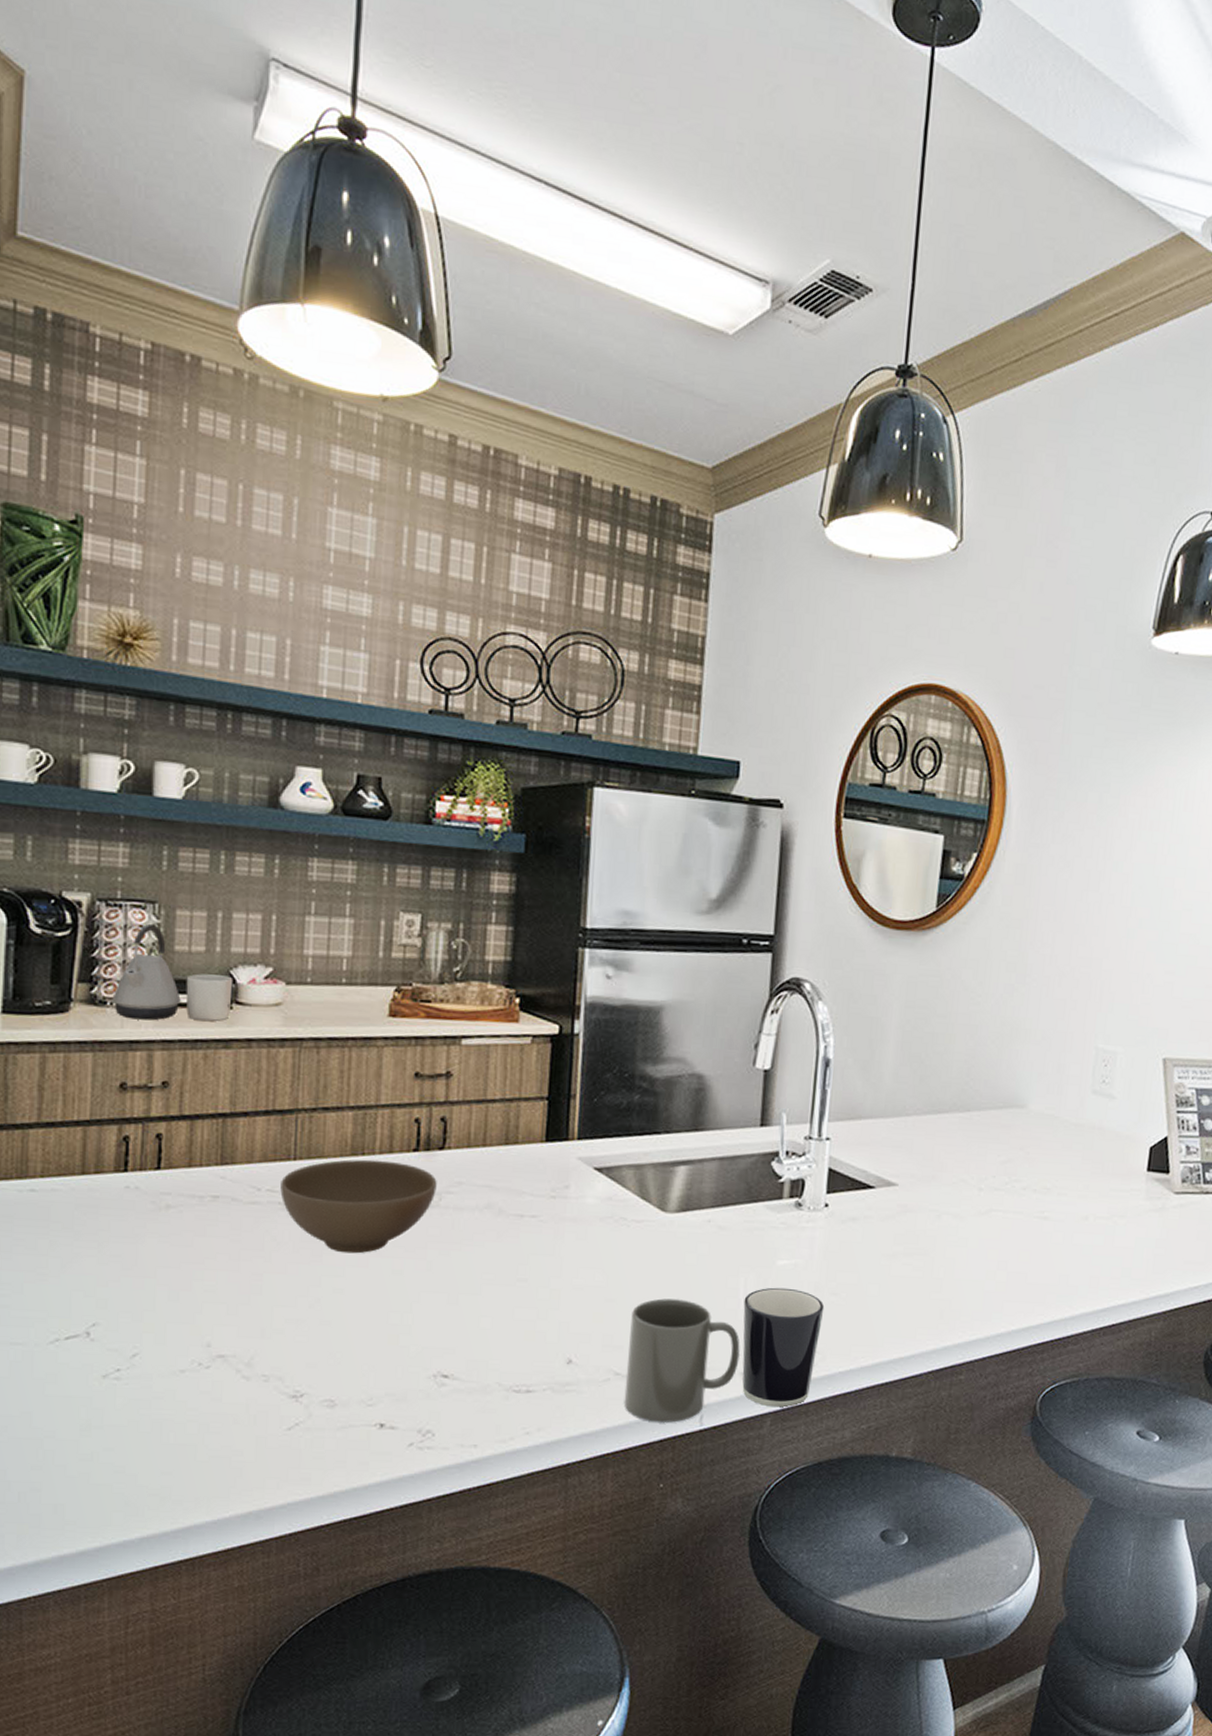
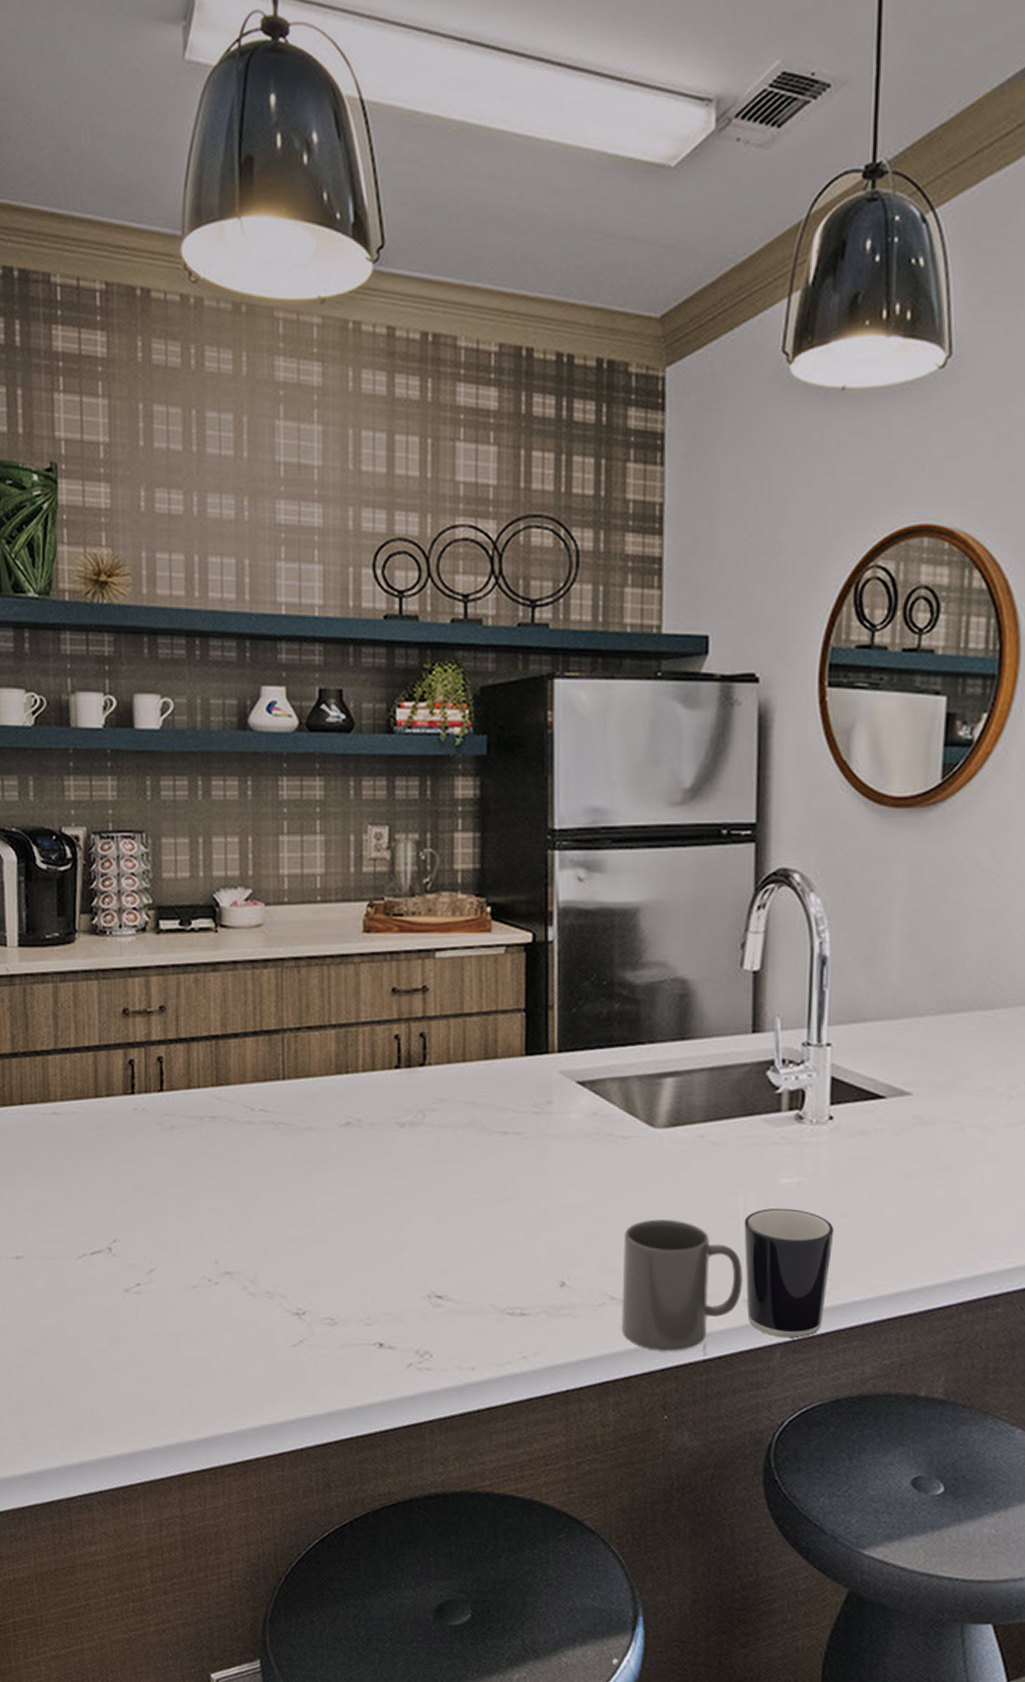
kettle: present [112,924,181,1020] -> none [111,854,171,947]
mug: present [185,974,233,1022] -> none [174,899,217,946]
bowl: present [280,1159,437,1254] -> none [272,1077,420,1173]

